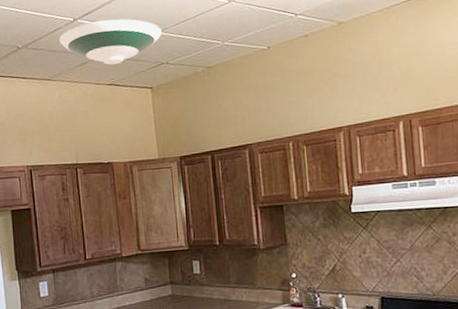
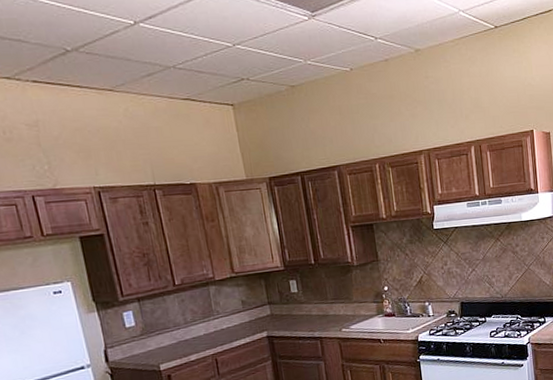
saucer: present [58,19,162,65] -> none [117,26,240,77]

